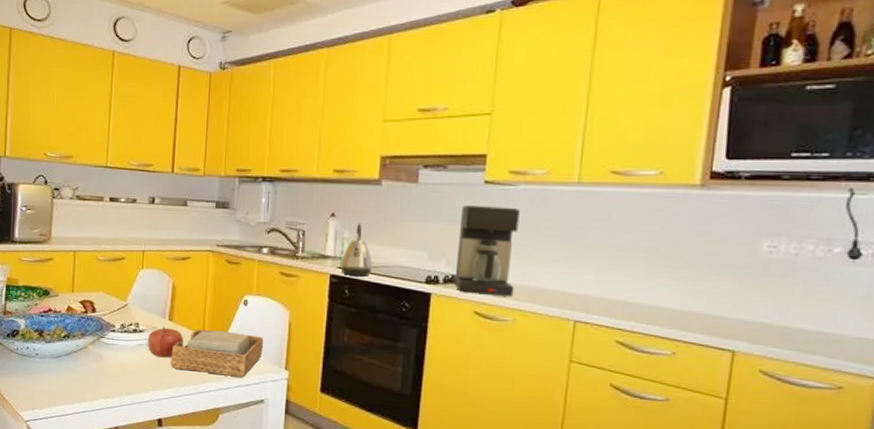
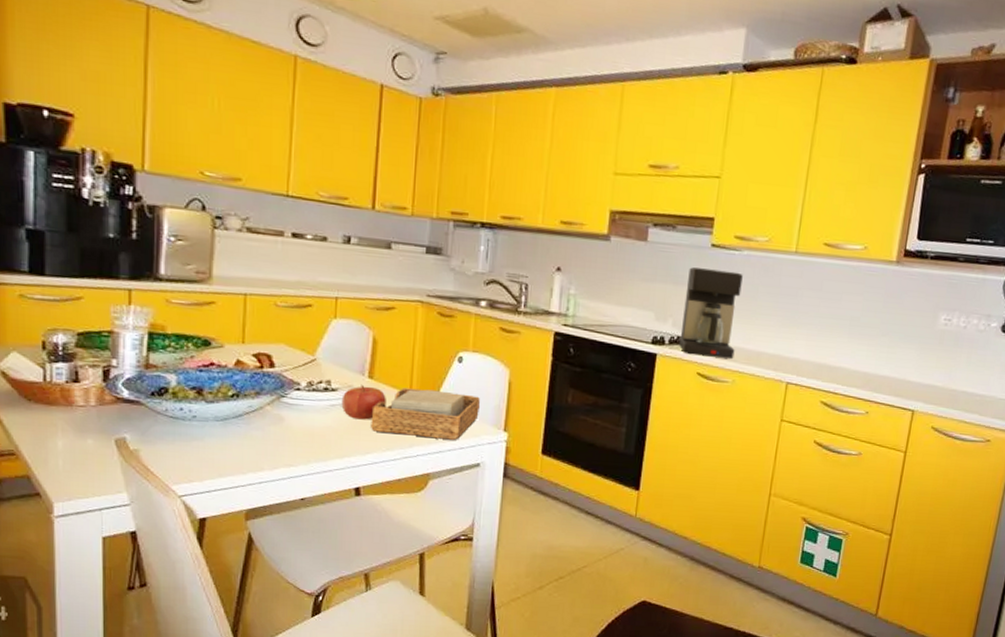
kettle: present [339,223,374,277] -> none [564,279,600,335]

